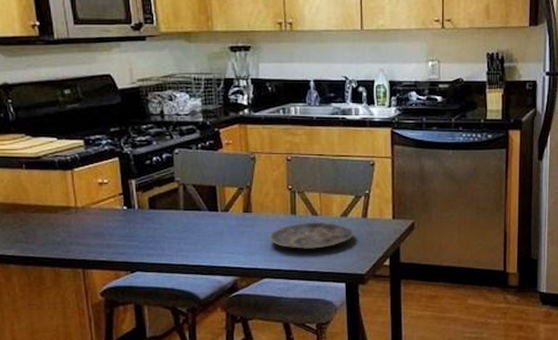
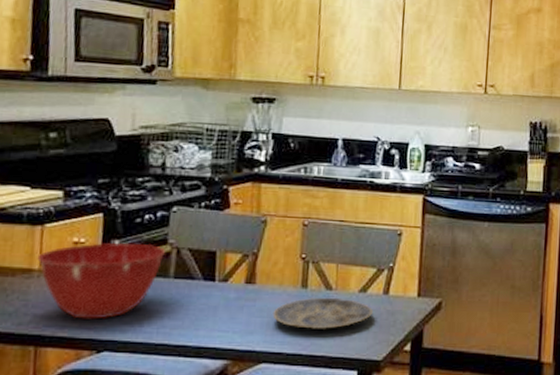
mixing bowl: none [72,181,174,246] -> present [37,242,165,320]

